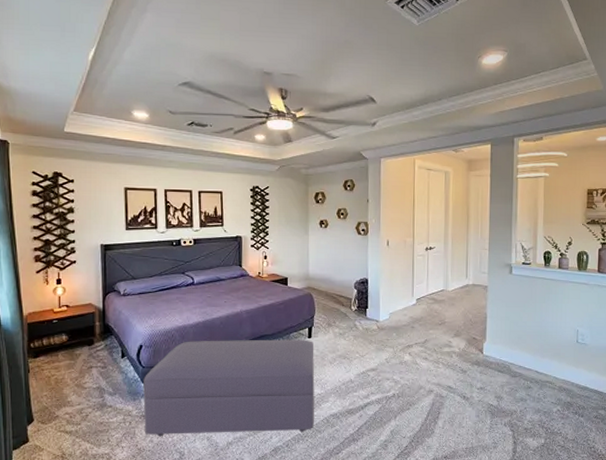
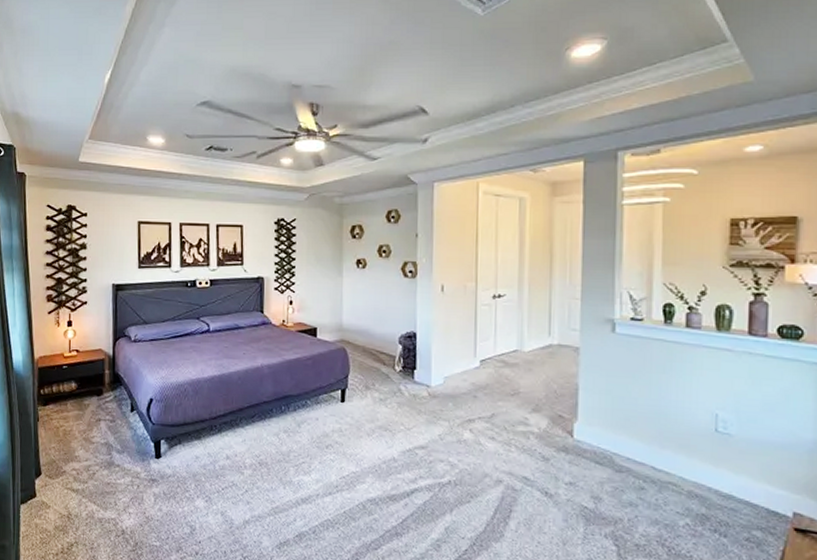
ottoman: present [143,339,315,437] -> none [152,397,348,517]

